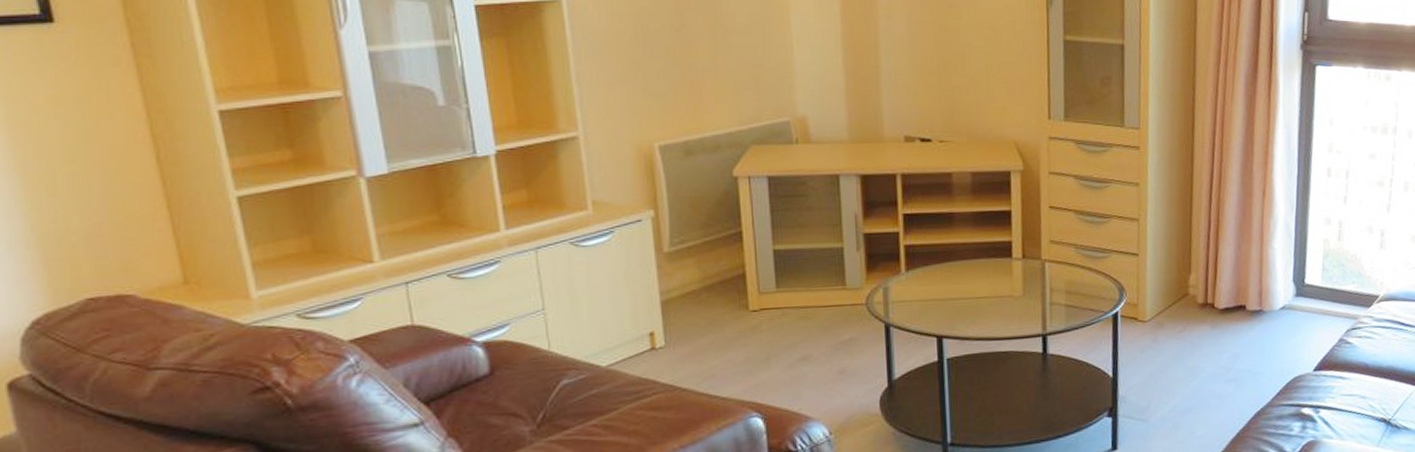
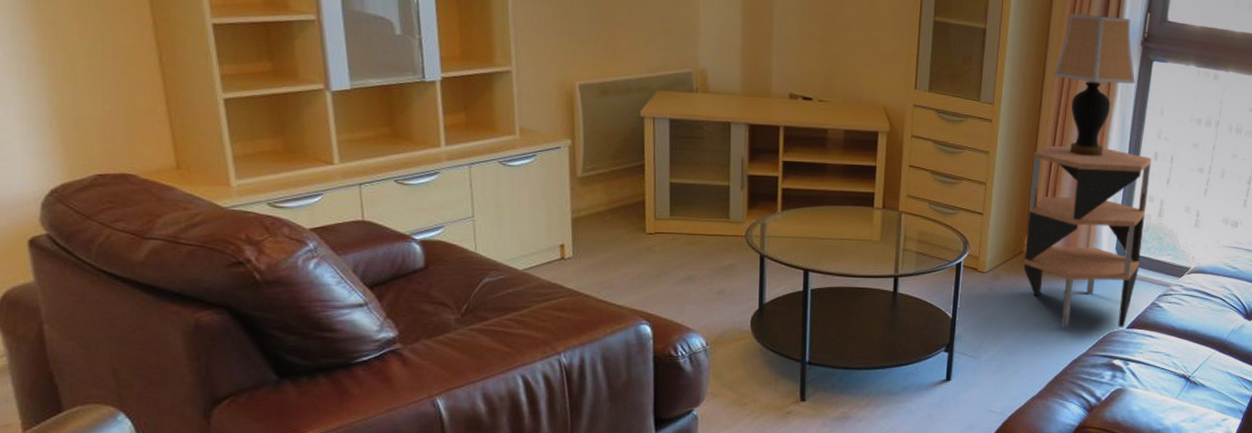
side table: none [1189,168,1325,377] -> present [1024,145,1151,328]
table lamp: none [1205,19,1298,180] -> present [1053,14,1135,157]

